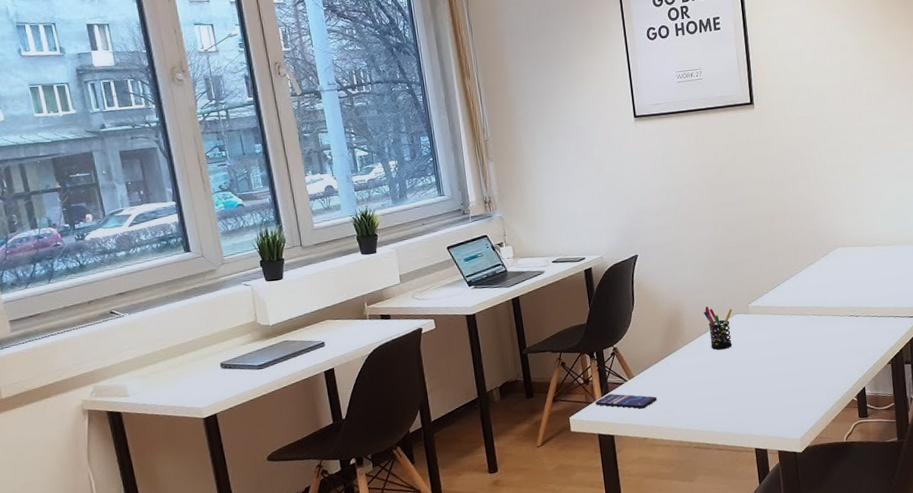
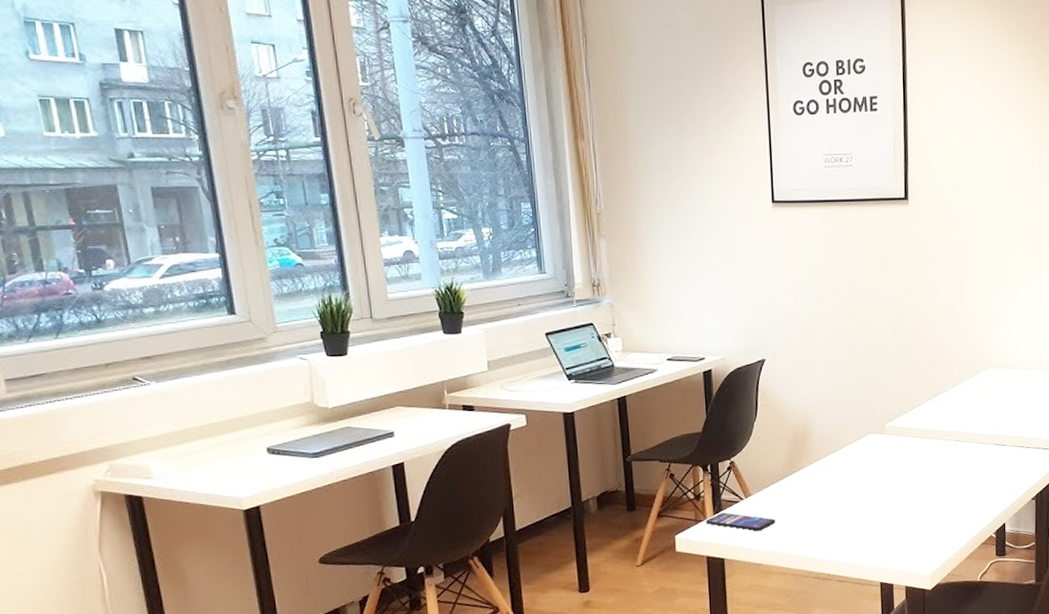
pen holder: present [704,306,733,350] -> none [835,422,867,472]

